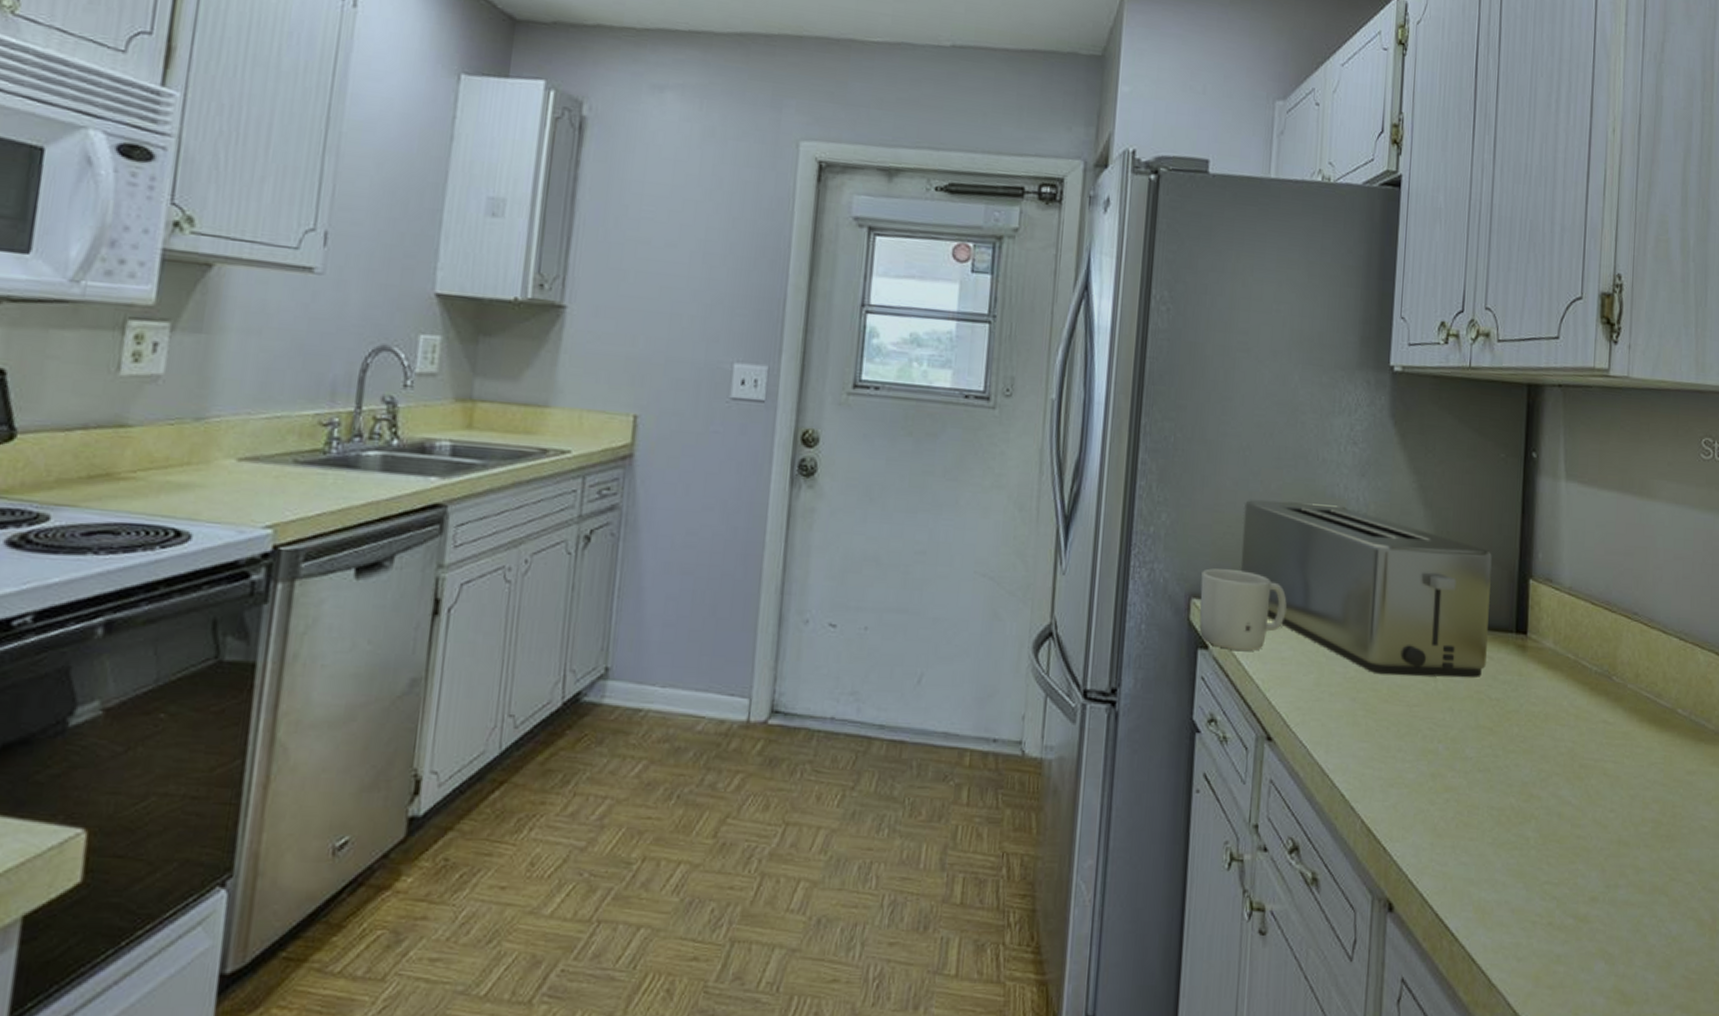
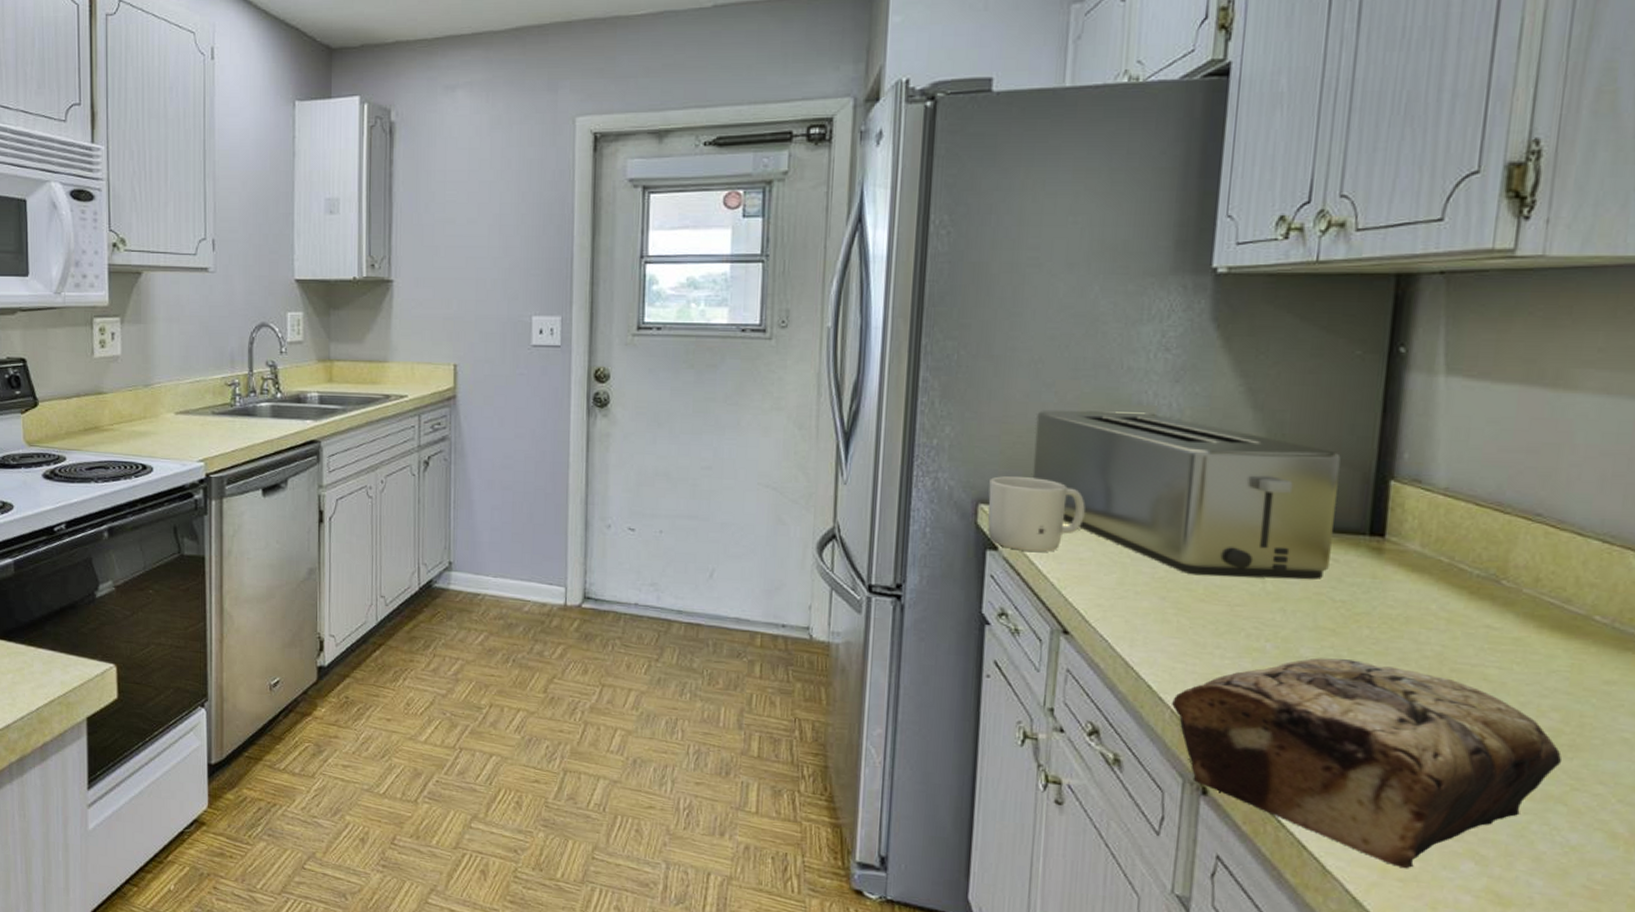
bread loaf: none [1362,758,1663,975] -> present [1172,657,1563,869]

